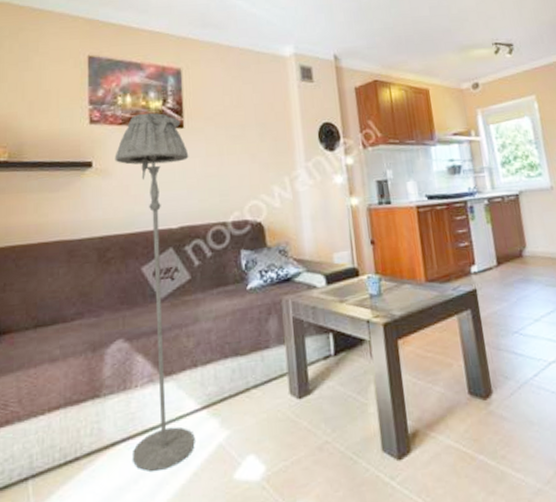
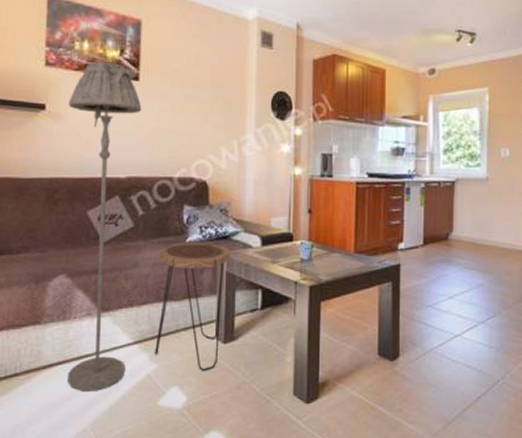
side table: none [220,288,295,433] -> present [155,242,230,371]

